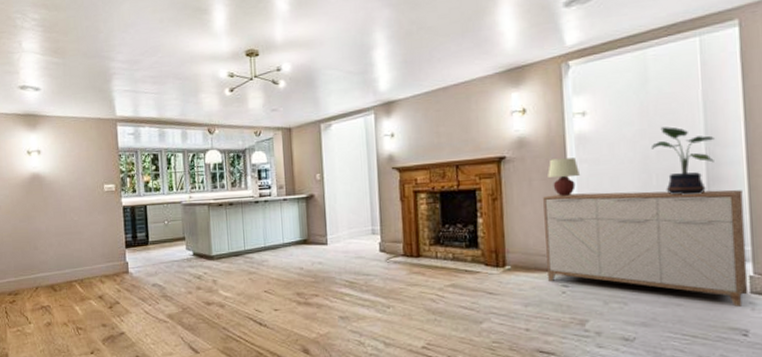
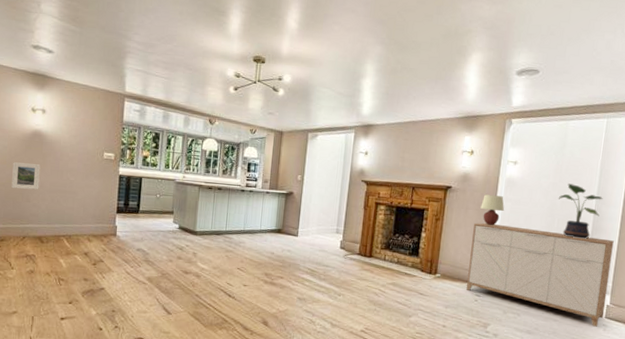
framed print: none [16,209,45,238] -> present [11,162,41,190]

